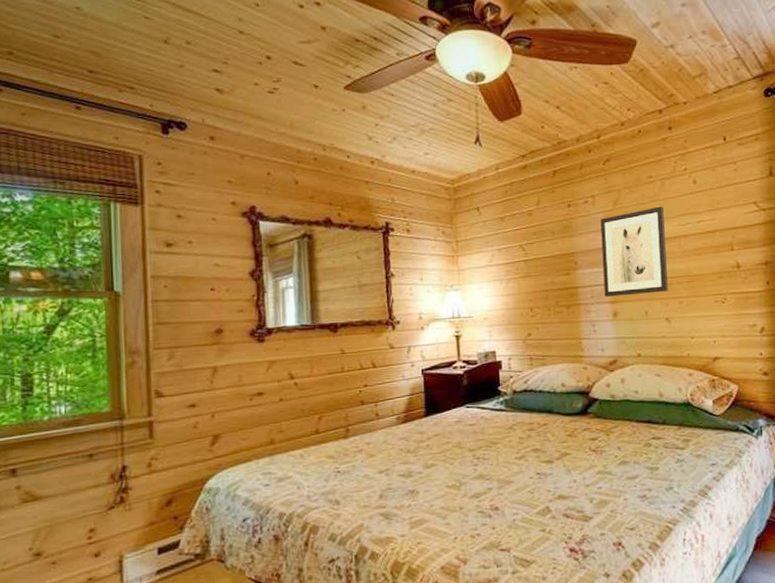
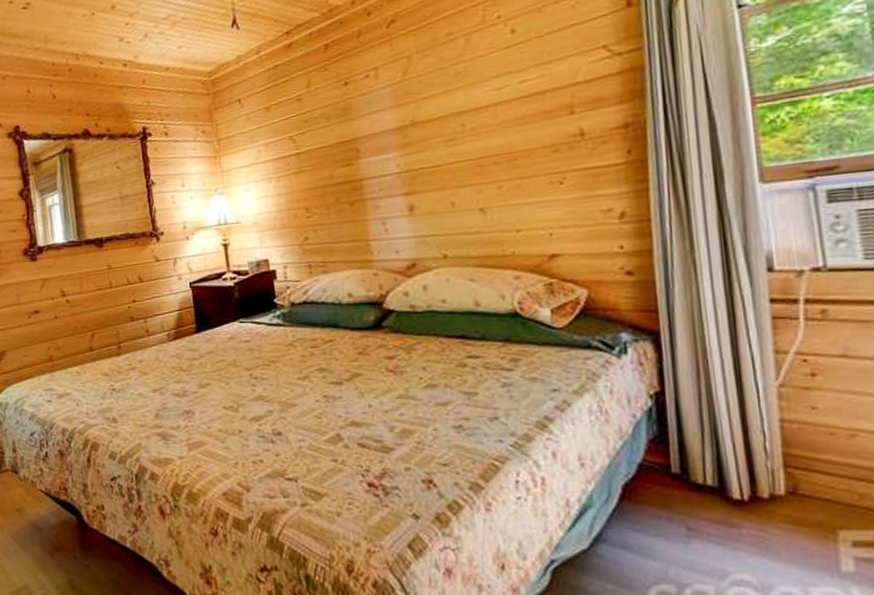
wall art: present [600,206,668,297] -> none [386,69,481,188]

